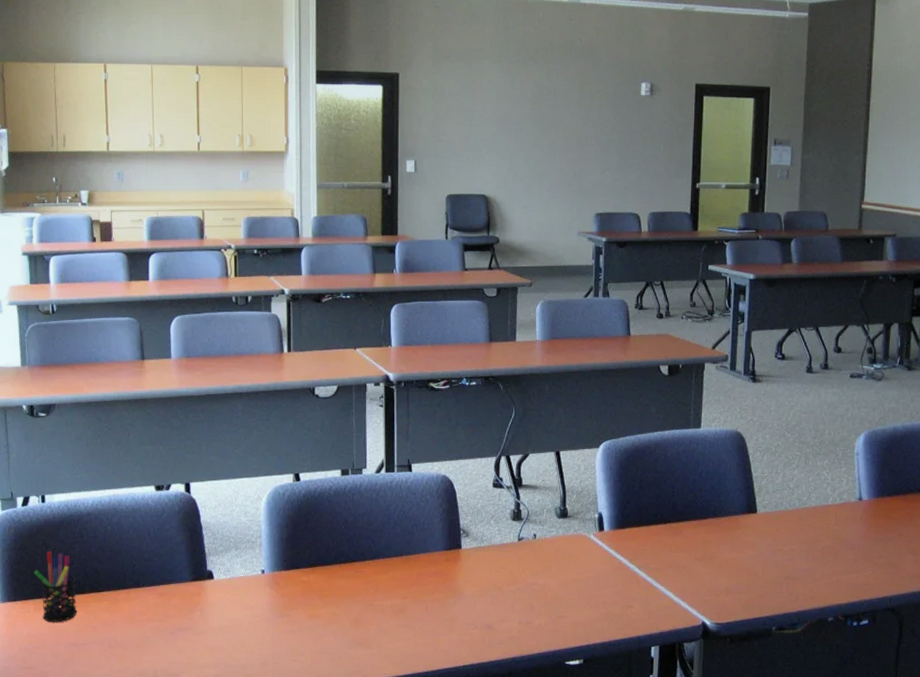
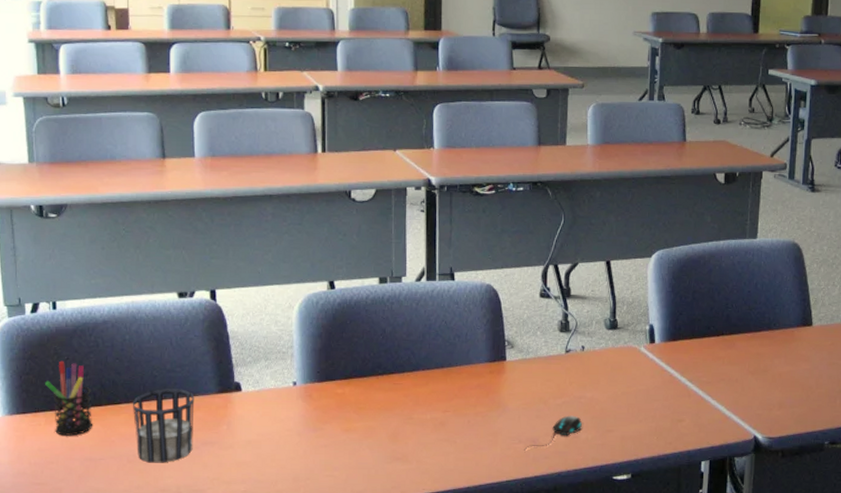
cup: none [113,577,170,648] -> present [132,388,195,463]
mouse: none [479,602,535,636] -> present [523,415,582,451]

